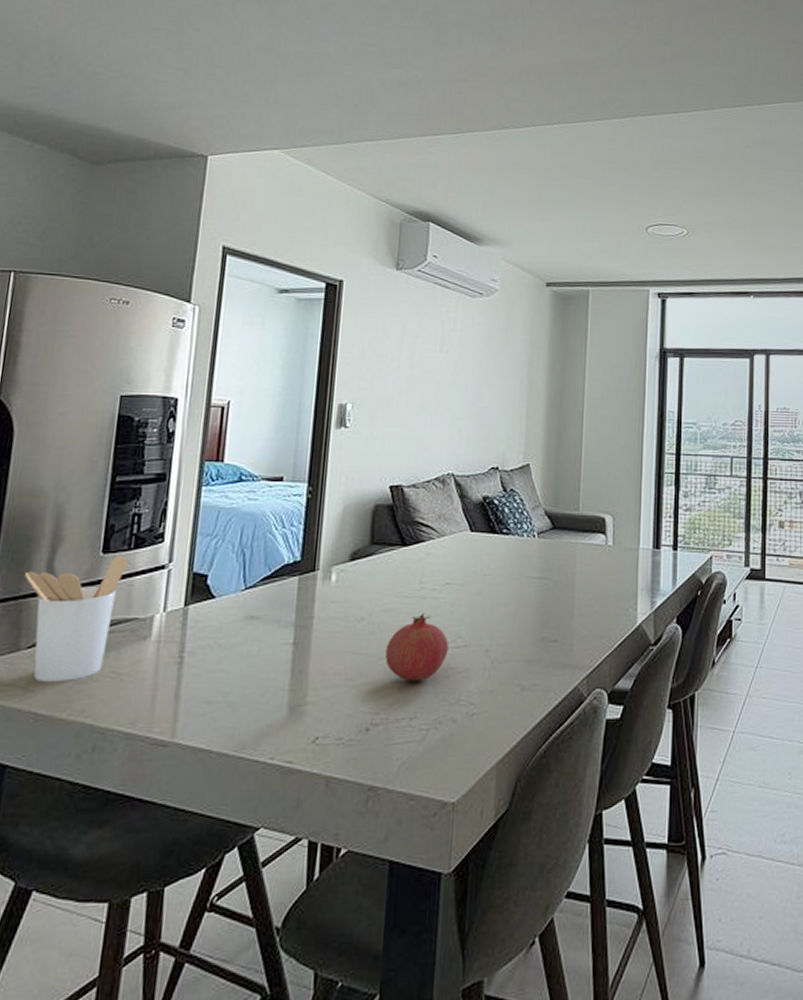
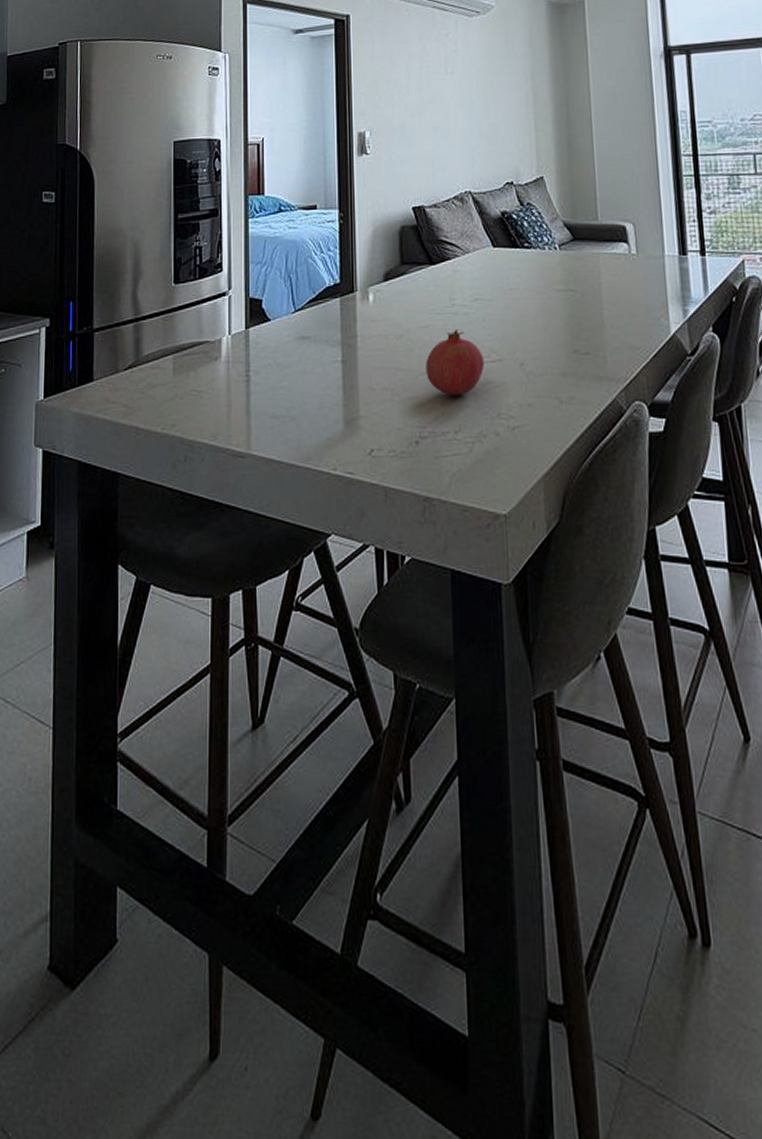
utensil holder: present [25,556,128,683] -> none [116,286,195,401]

